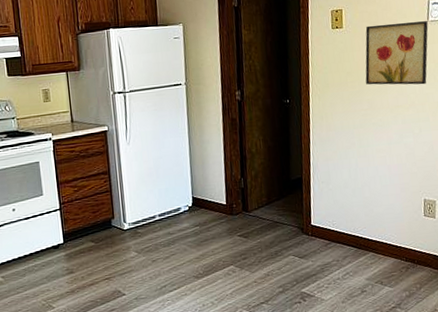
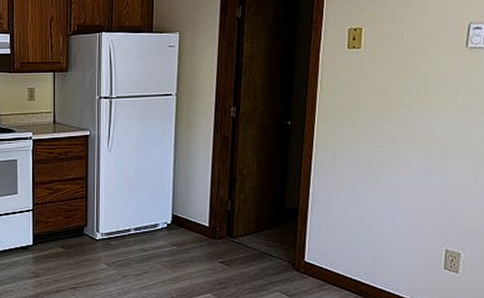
wall art: present [365,21,429,85] -> none [383,47,467,119]

